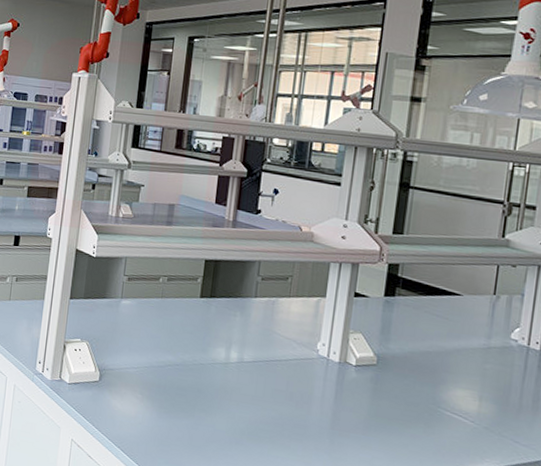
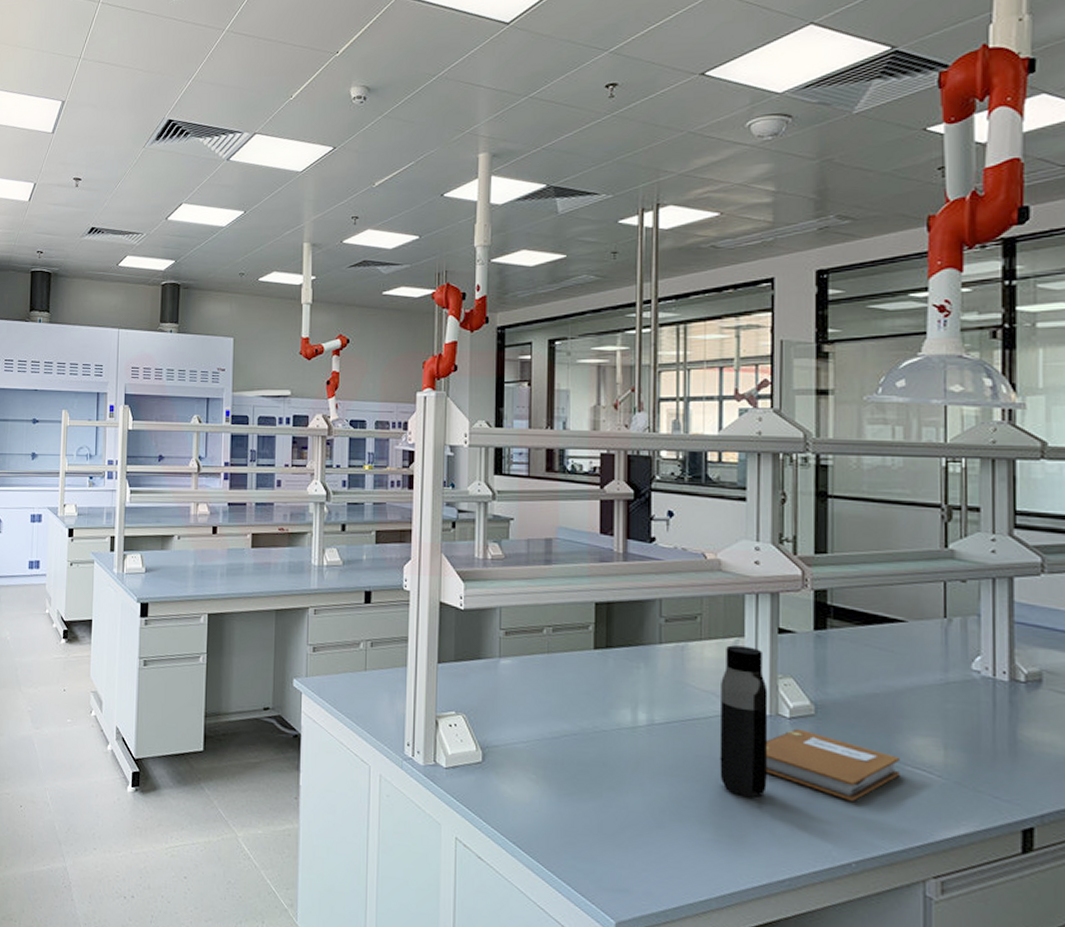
water bottle: none [292,303,340,427] -> present [719,645,768,798]
notebook: none [330,374,441,436] -> present [765,728,900,801]

